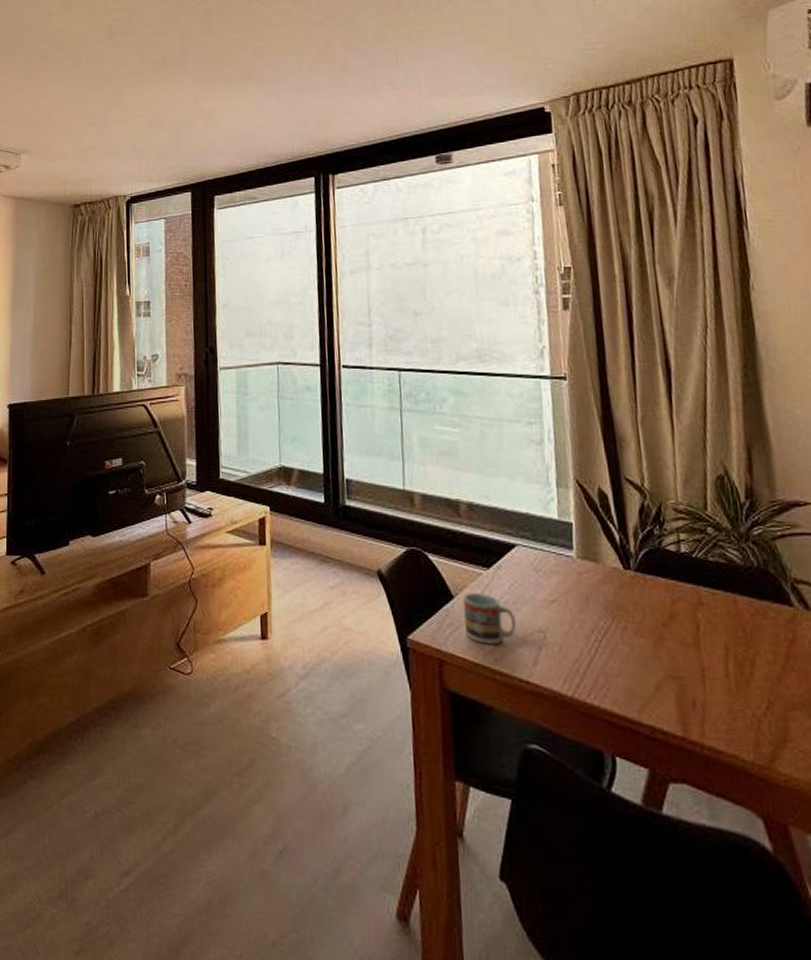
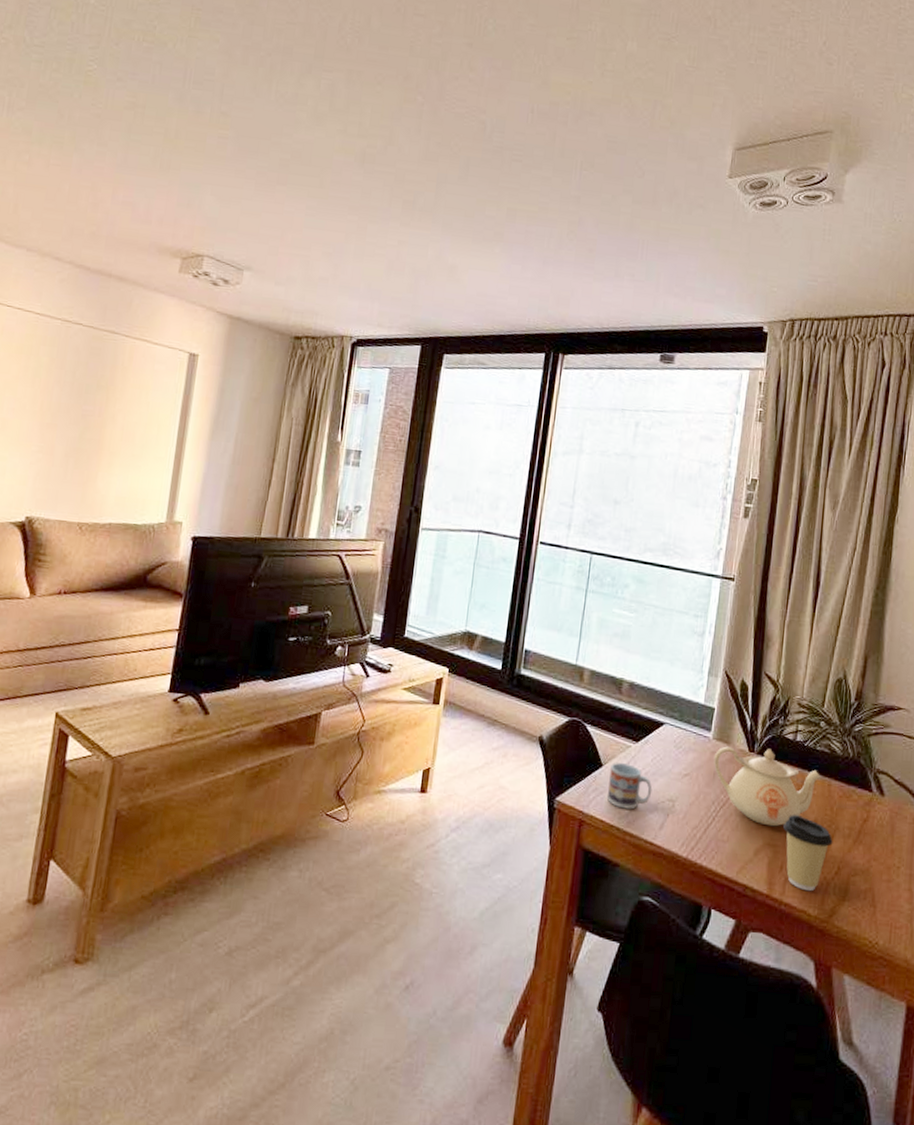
teapot: none [583,564,723,655] -> present [714,746,821,827]
coffee cup: none [686,640,755,732] -> present [783,815,833,892]

